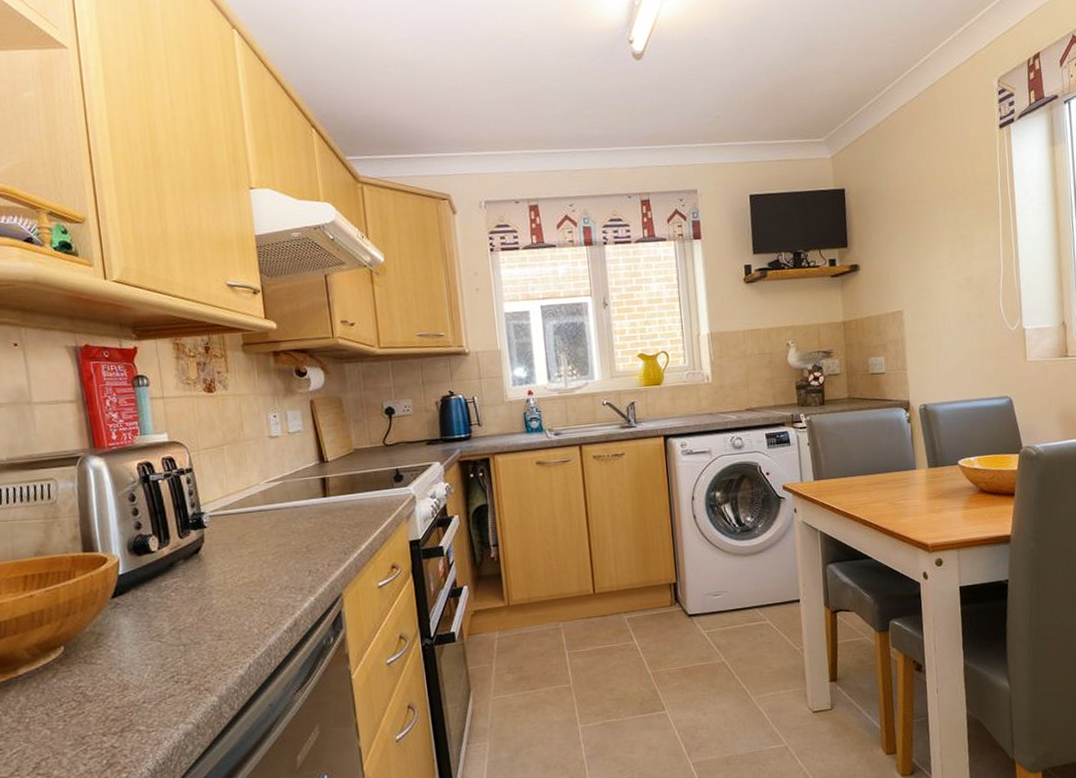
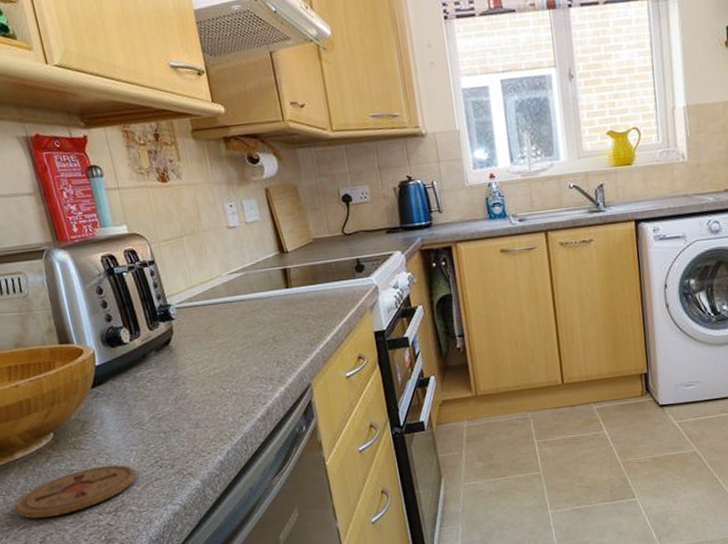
coaster: none [10,680,149,741] -> present [15,464,136,519]

